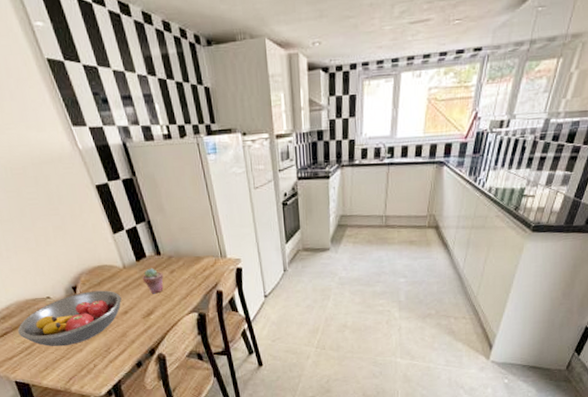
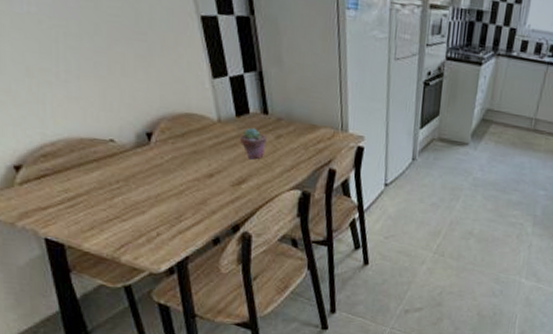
fruit bowl: present [18,290,122,347] -> none [62,141,209,205]

